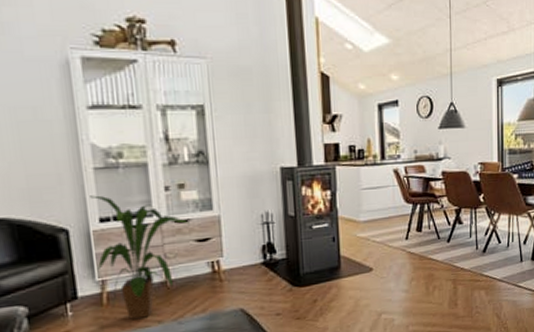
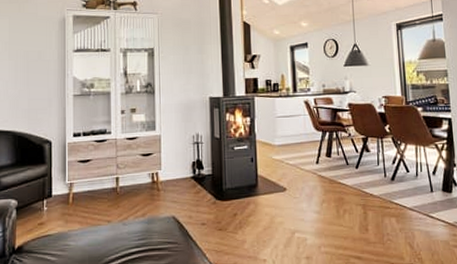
house plant: present [90,195,190,319] -> none [68,116,137,217]

